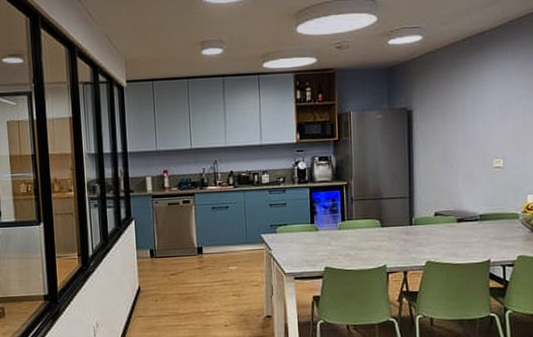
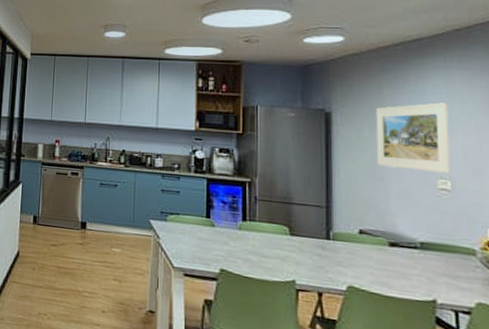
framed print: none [448,90,503,155] -> present [376,102,450,174]

